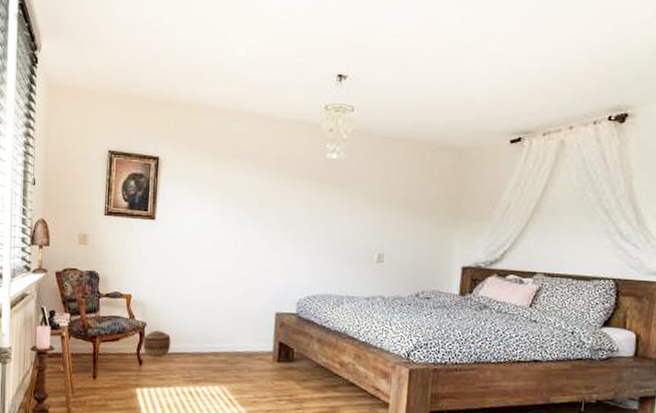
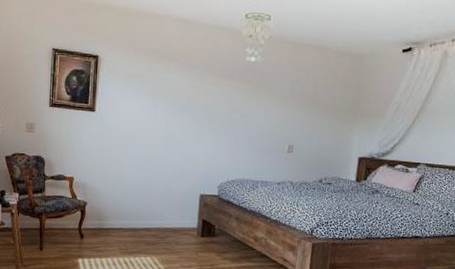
basket: present [143,330,171,357] -> none [84,209,108,232]

